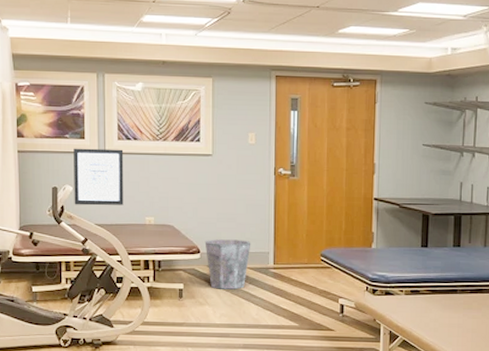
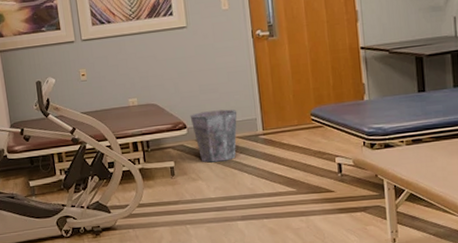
wall art: present [74,148,124,206] -> none [51,34,106,96]

